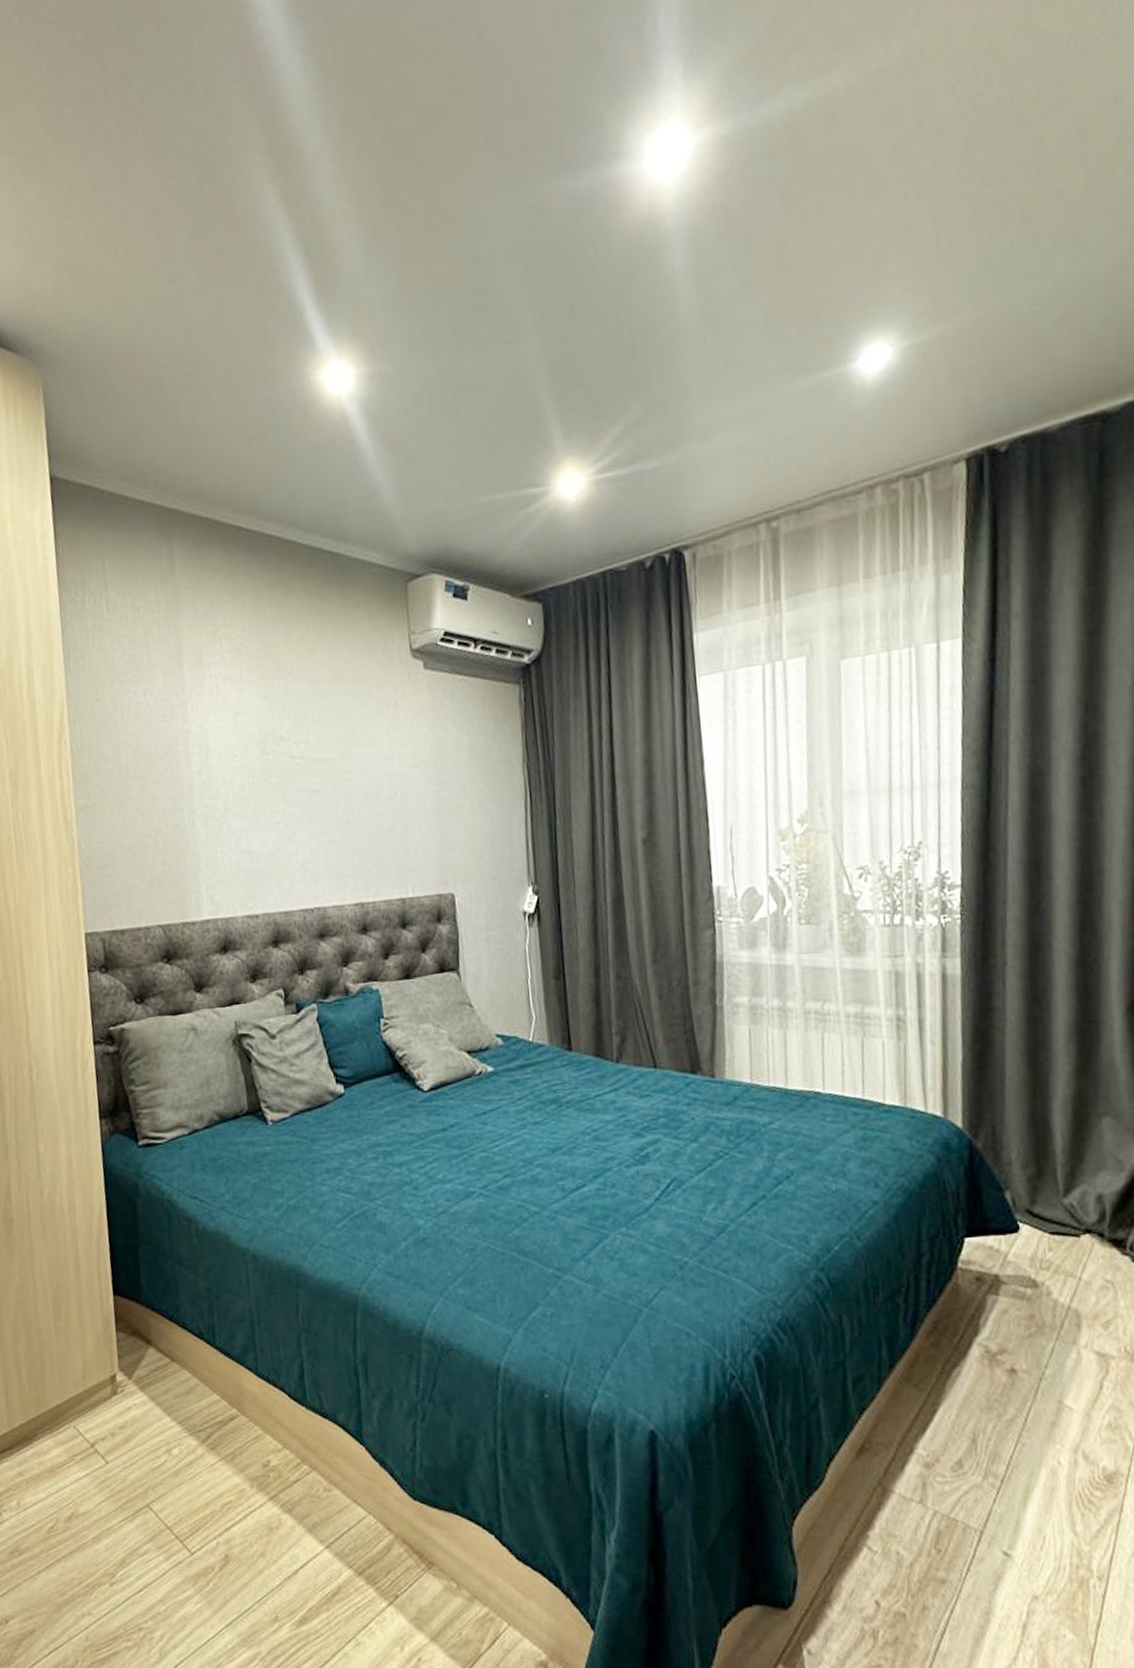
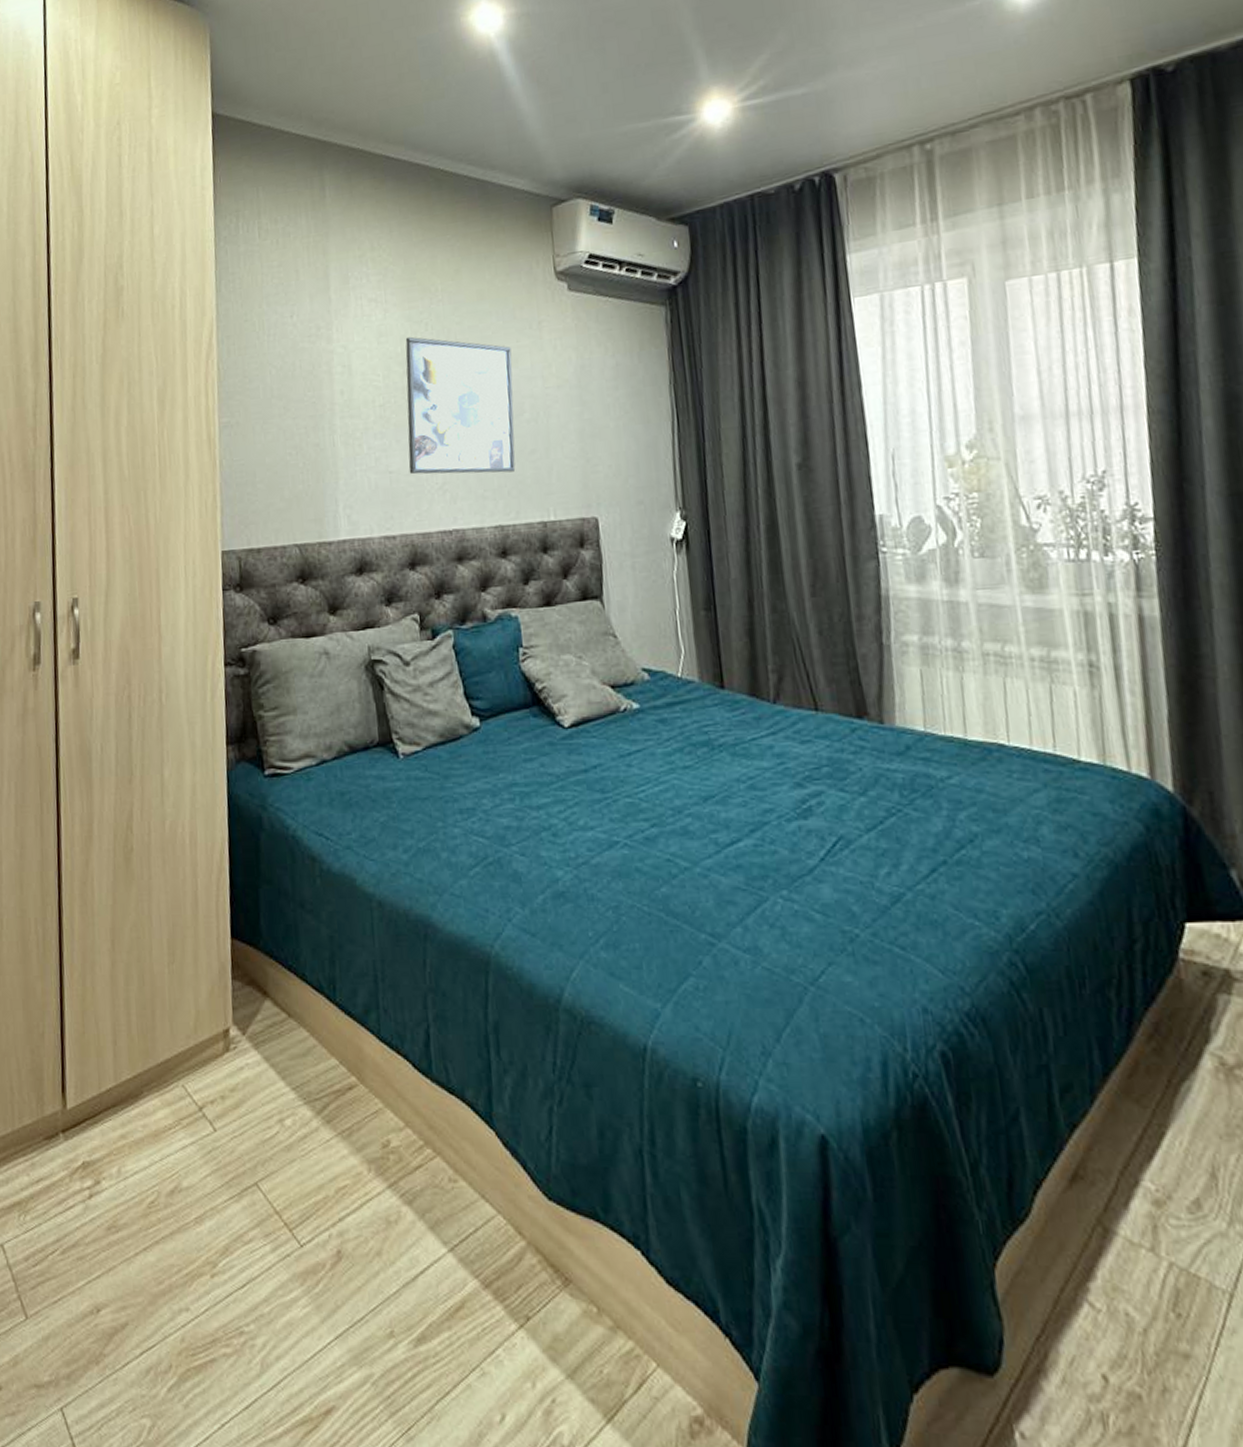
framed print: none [262,715,375,854] -> present [405,336,516,475]

